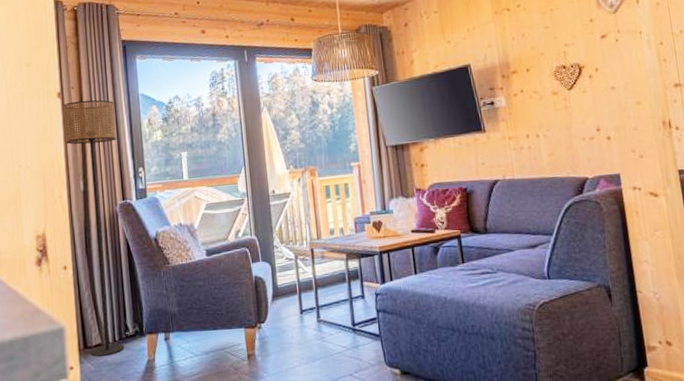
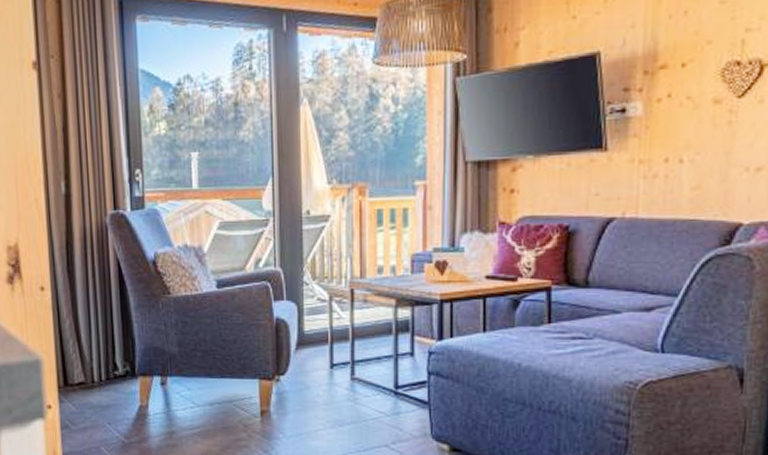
floor lamp: present [64,100,125,356] -> none [40,74,112,396]

